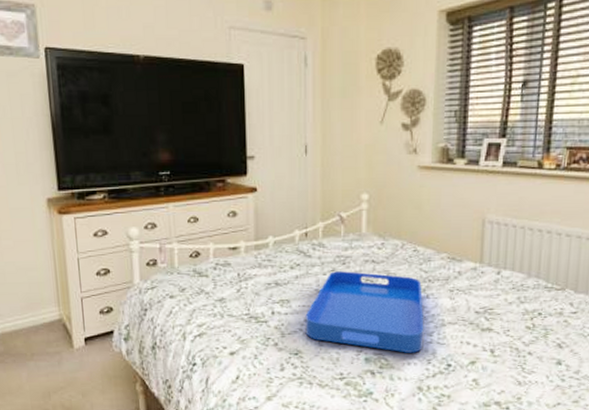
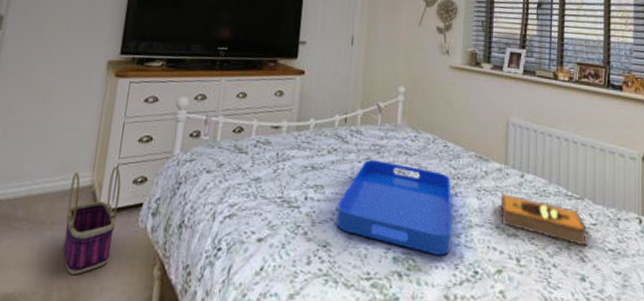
basket: none [40,300,92,395] -> present [63,167,121,274]
hardback book: none [474,291,567,334] -> present [500,193,588,246]

